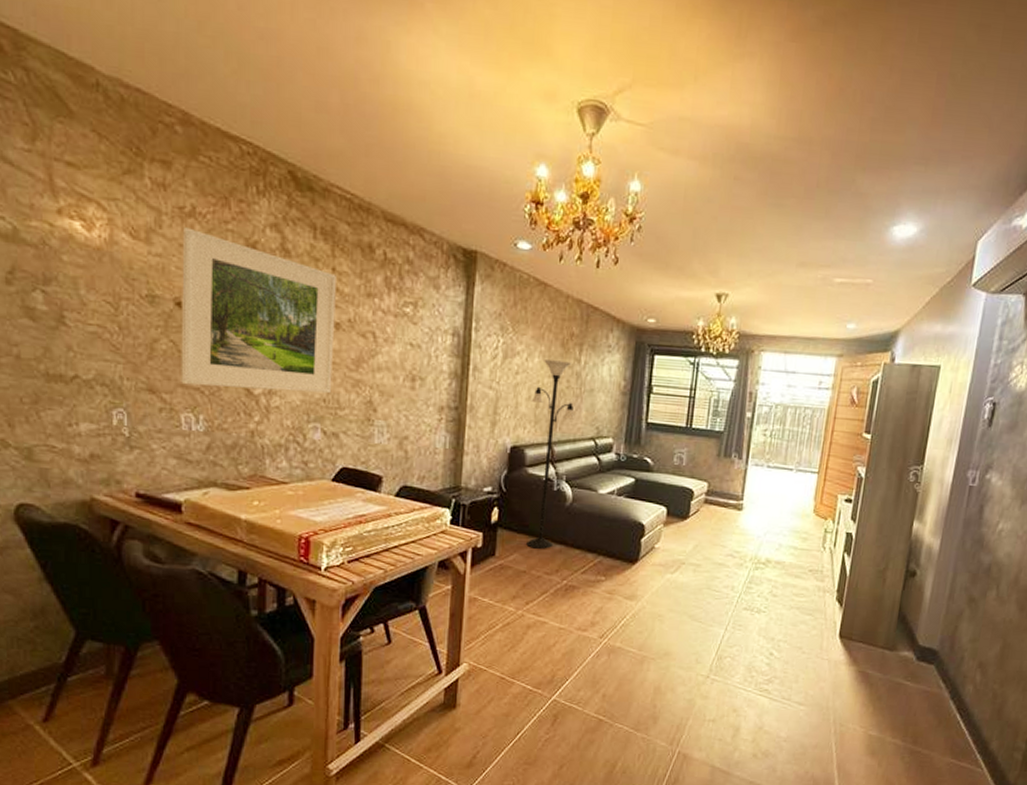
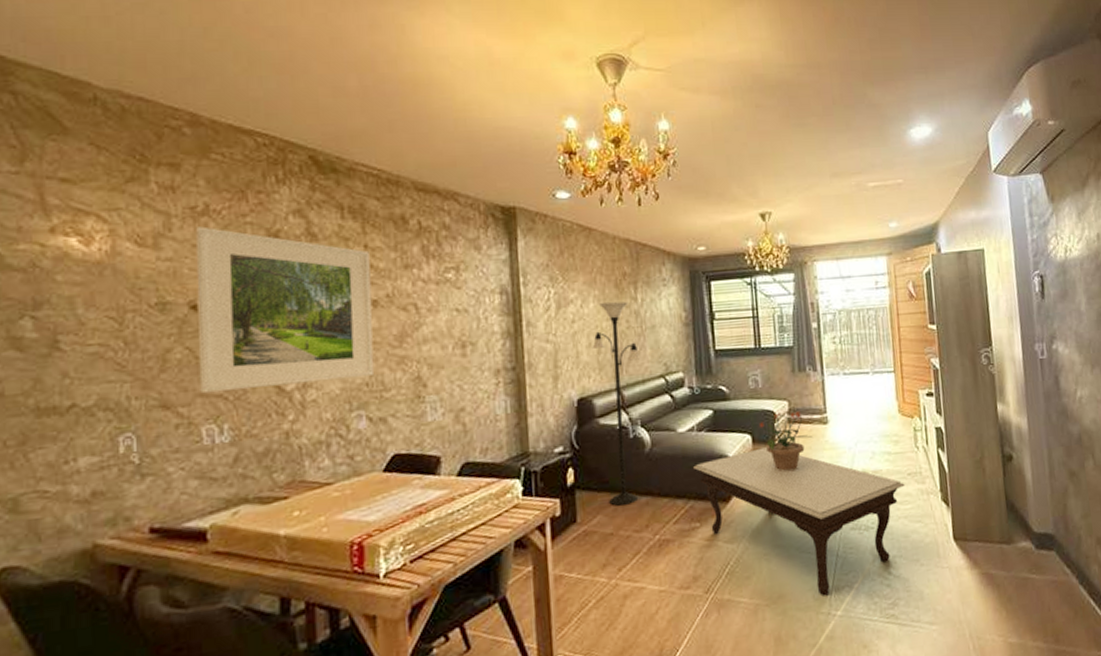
coffee table: none [608,521,804,662] -> present [693,447,905,597]
potted plant: none [675,492,725,548] -> present [759,412,812,472]

